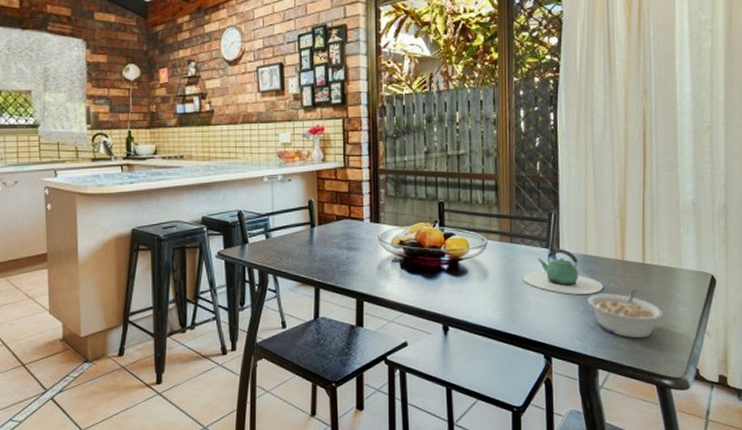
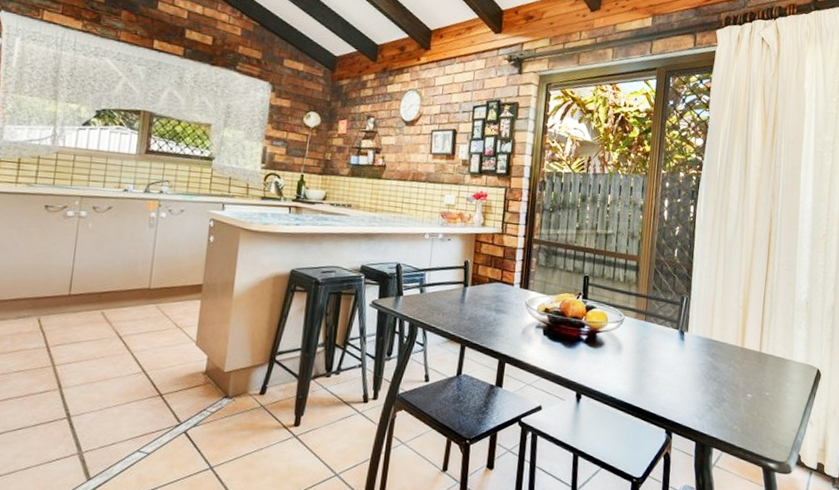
teapot: present [523,249,604,294] -> none [653,331,724,376]
legume: present [587,289,664,339] -> none [708,375,774,422]

